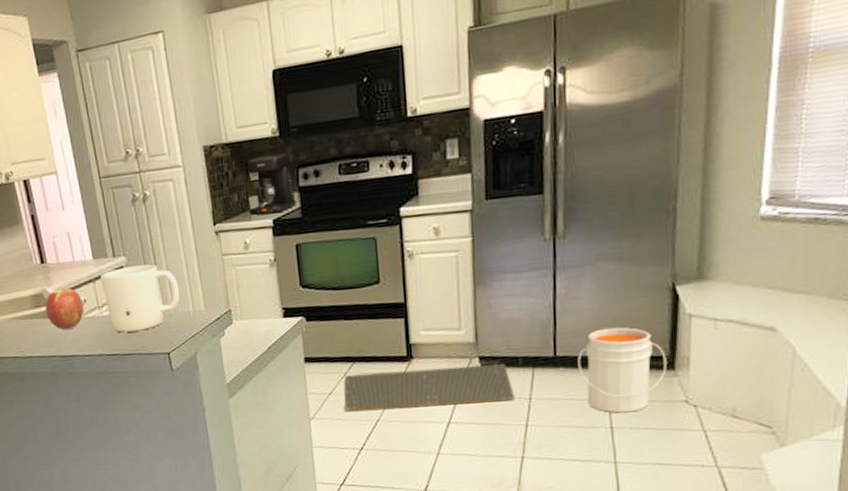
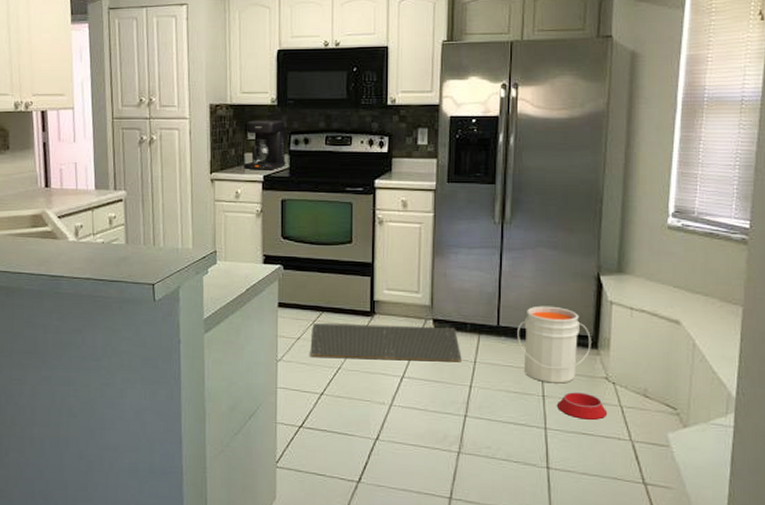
fruit: present [45,288,84,330] -> none [42,212,80,252]
mug: present [99,264,180,333] -> none [99,200,172,261]
pet bowl: none [628,419,689,449] -> present [557,392,608,420]

